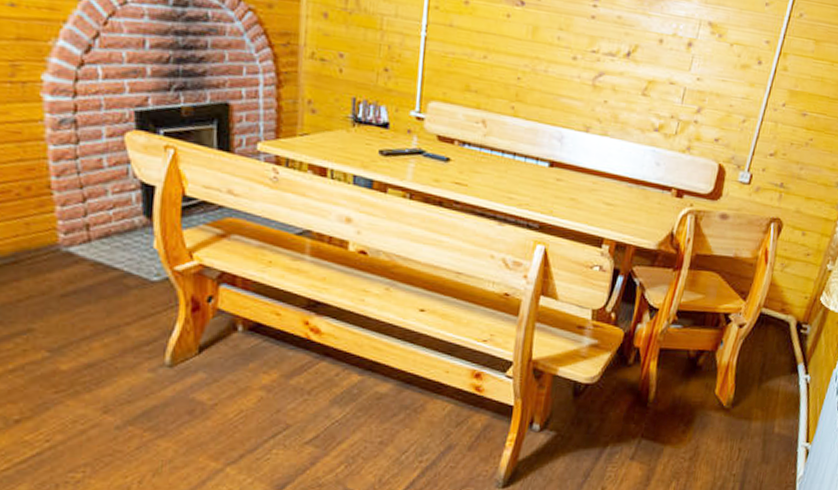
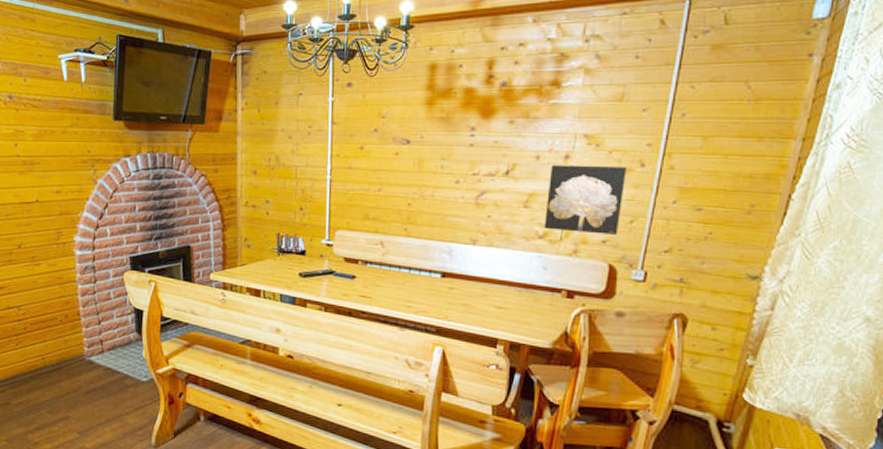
wall art: none [661,51,745,133] -> present [544,164,627,235]

